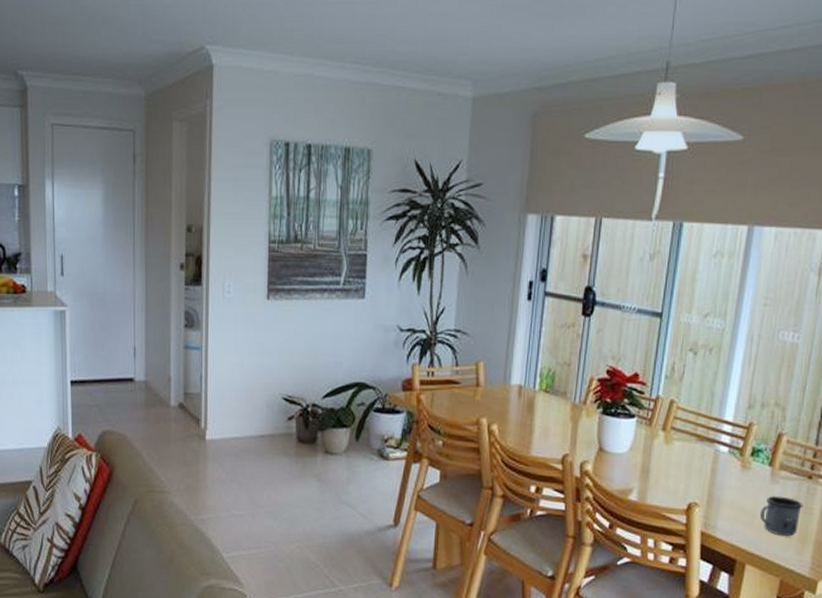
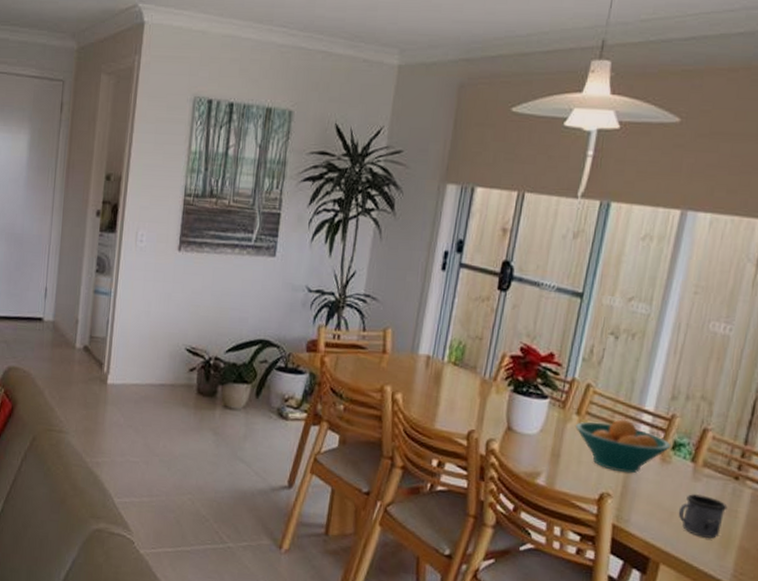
fruit bowl: none [661,431,750,482] -> present [575,419,671,474]

